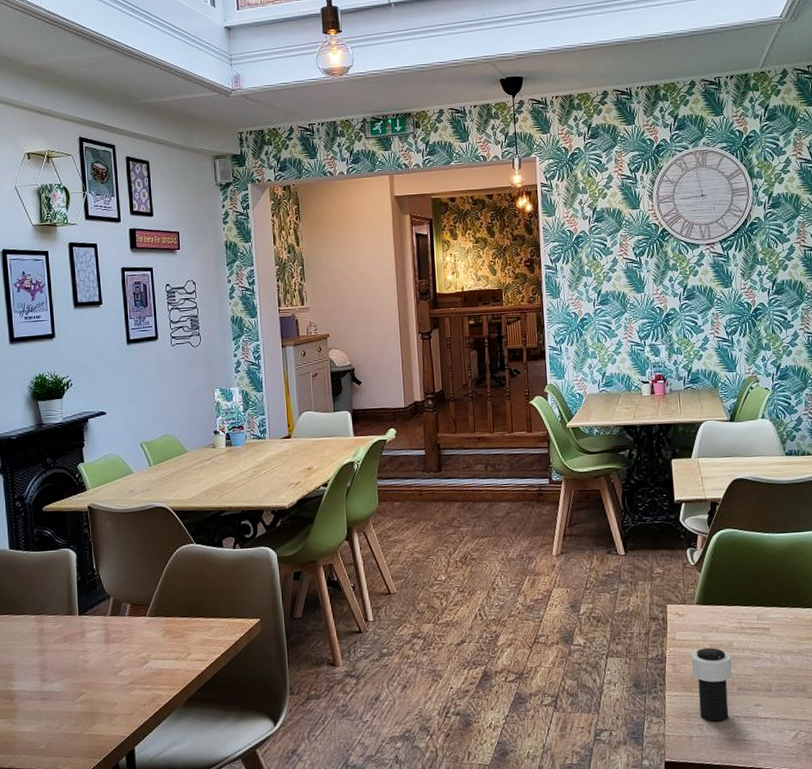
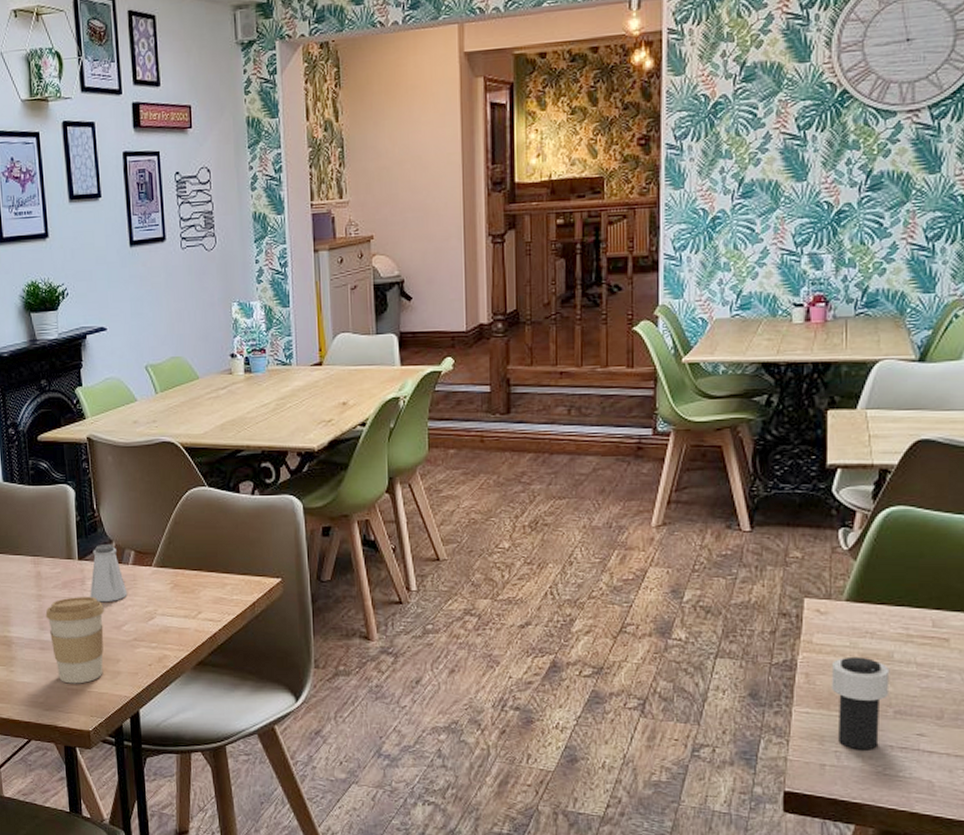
coffee cup: none [47,648,103,730] -> present [45,597,105,684]
saltshaker: none [89,599,124,652] -> present [90,543,128,603]

